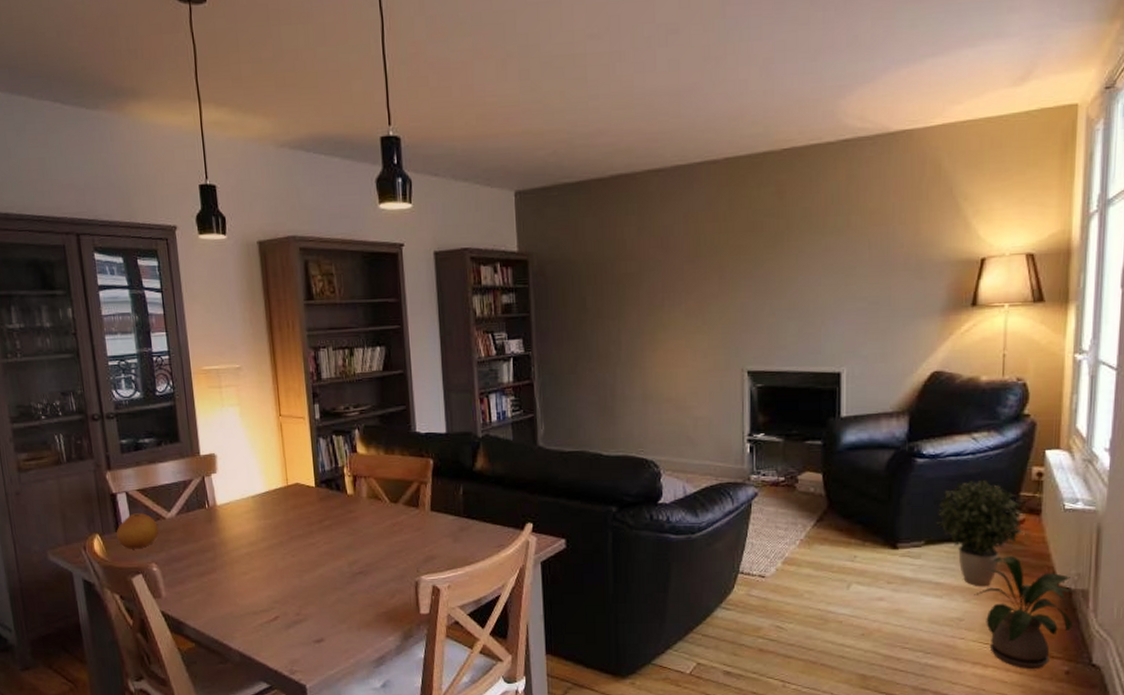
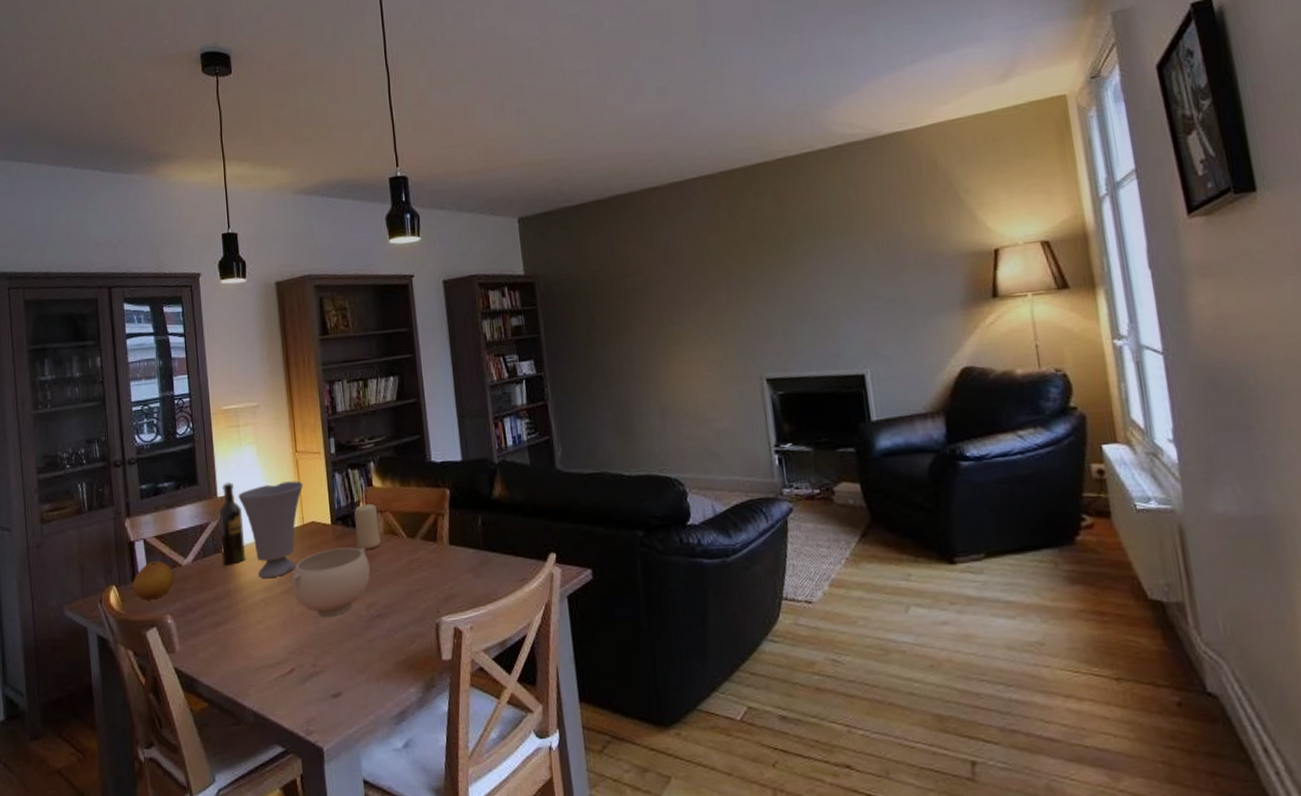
wine bottle: none [201,442,230,520] -> present [218,482,246,565]
vase: none [221,444,288,533] -> present [238,481,304,578]
bowl: none [276,509,353,572] -> present [292,547,370,618]
candle: none [338,469,365,512] -> present [354,503,382,550]
potted plant: present [936,479,1026,586] -> none [993,481,1095,603]
house plant: present [974,556,1076,669] -> none [1051,567,1174,701]

